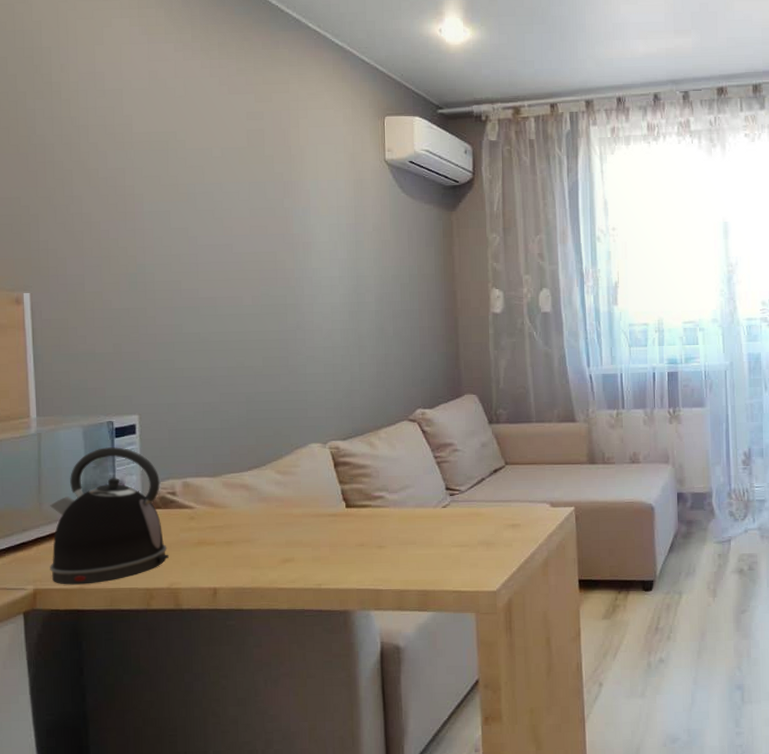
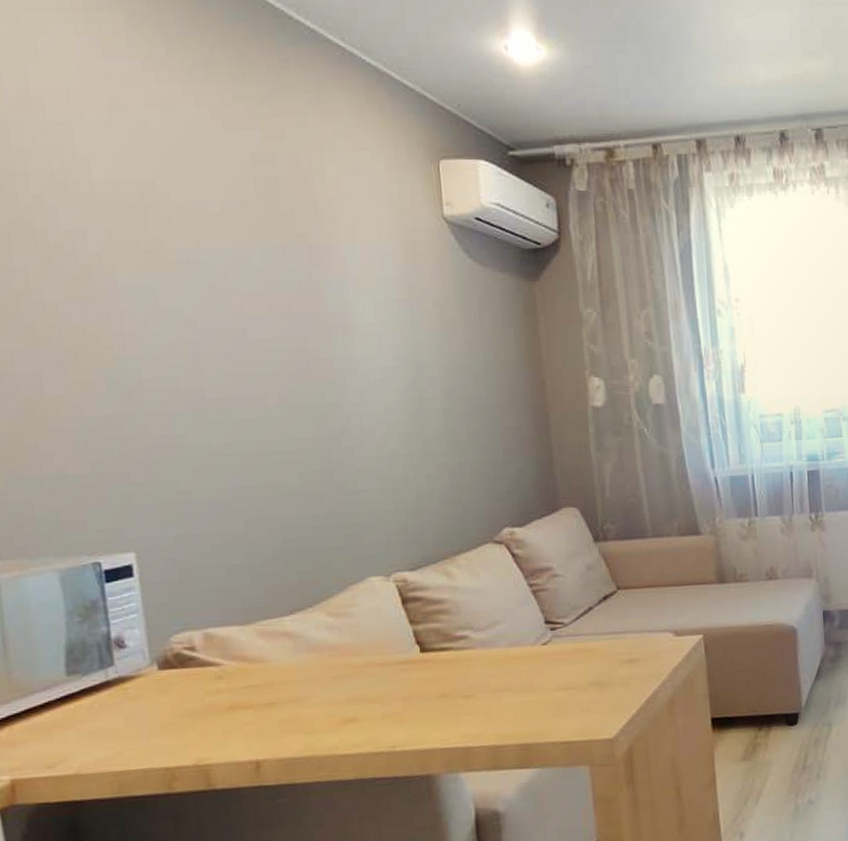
kettle: present [50,447,169,585] -> none [22,594,193,771]

